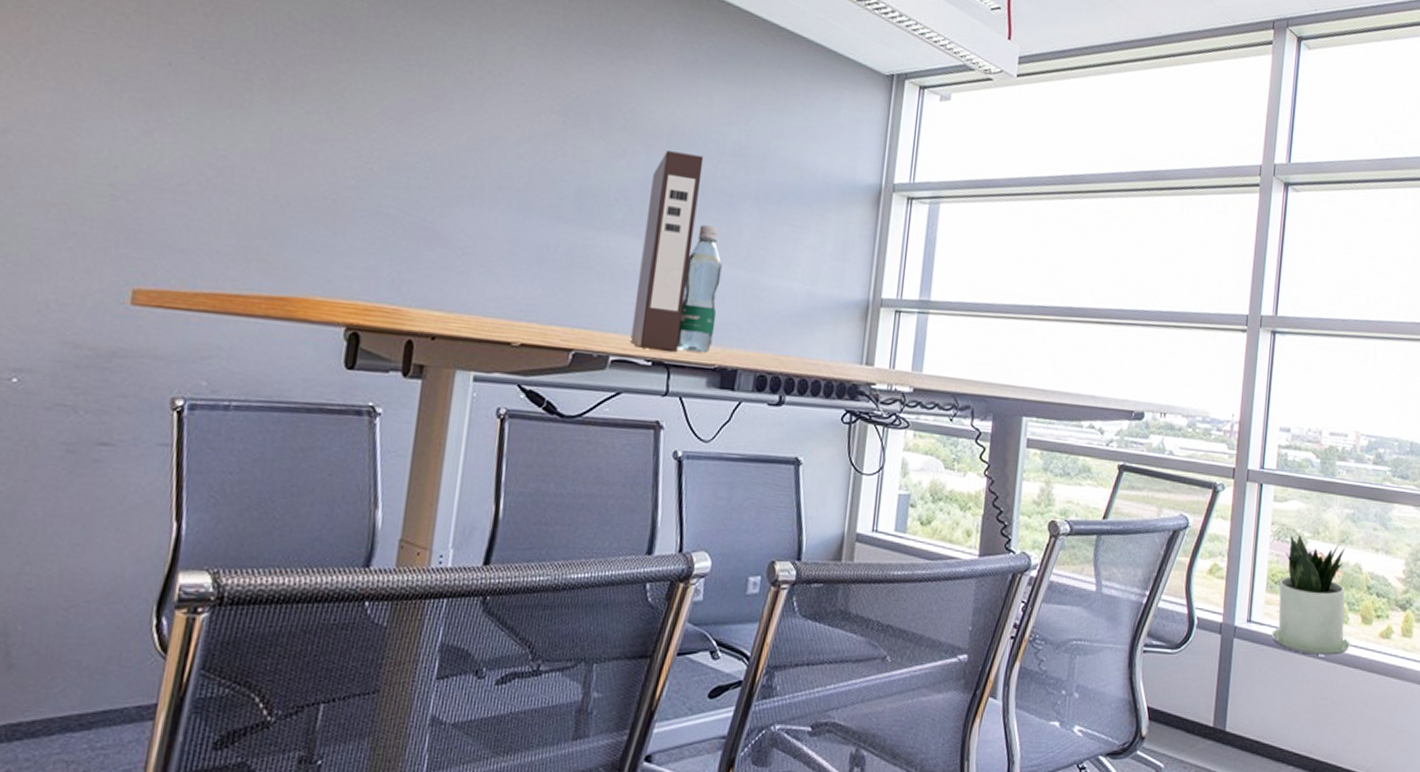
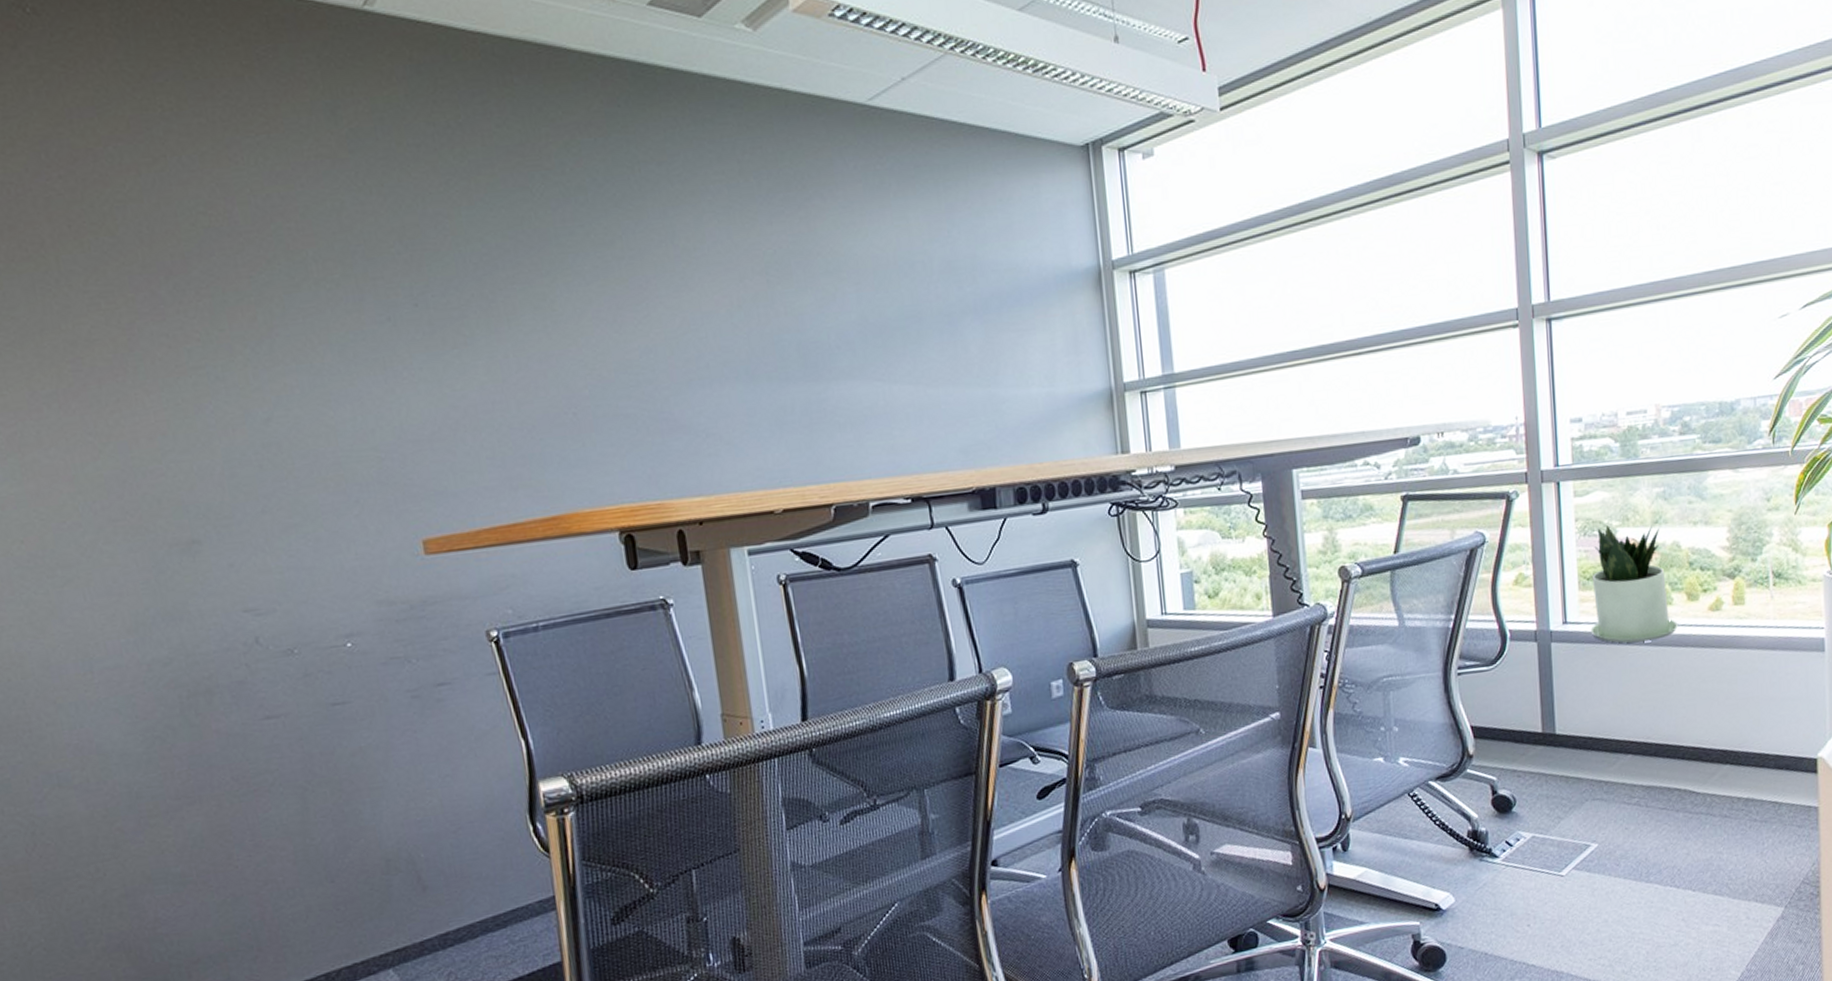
binder: present [630,150,704,352] -> none [867,281,933,488]
bottle: present [676,225,722,353] -> none [921,350,965,482]

